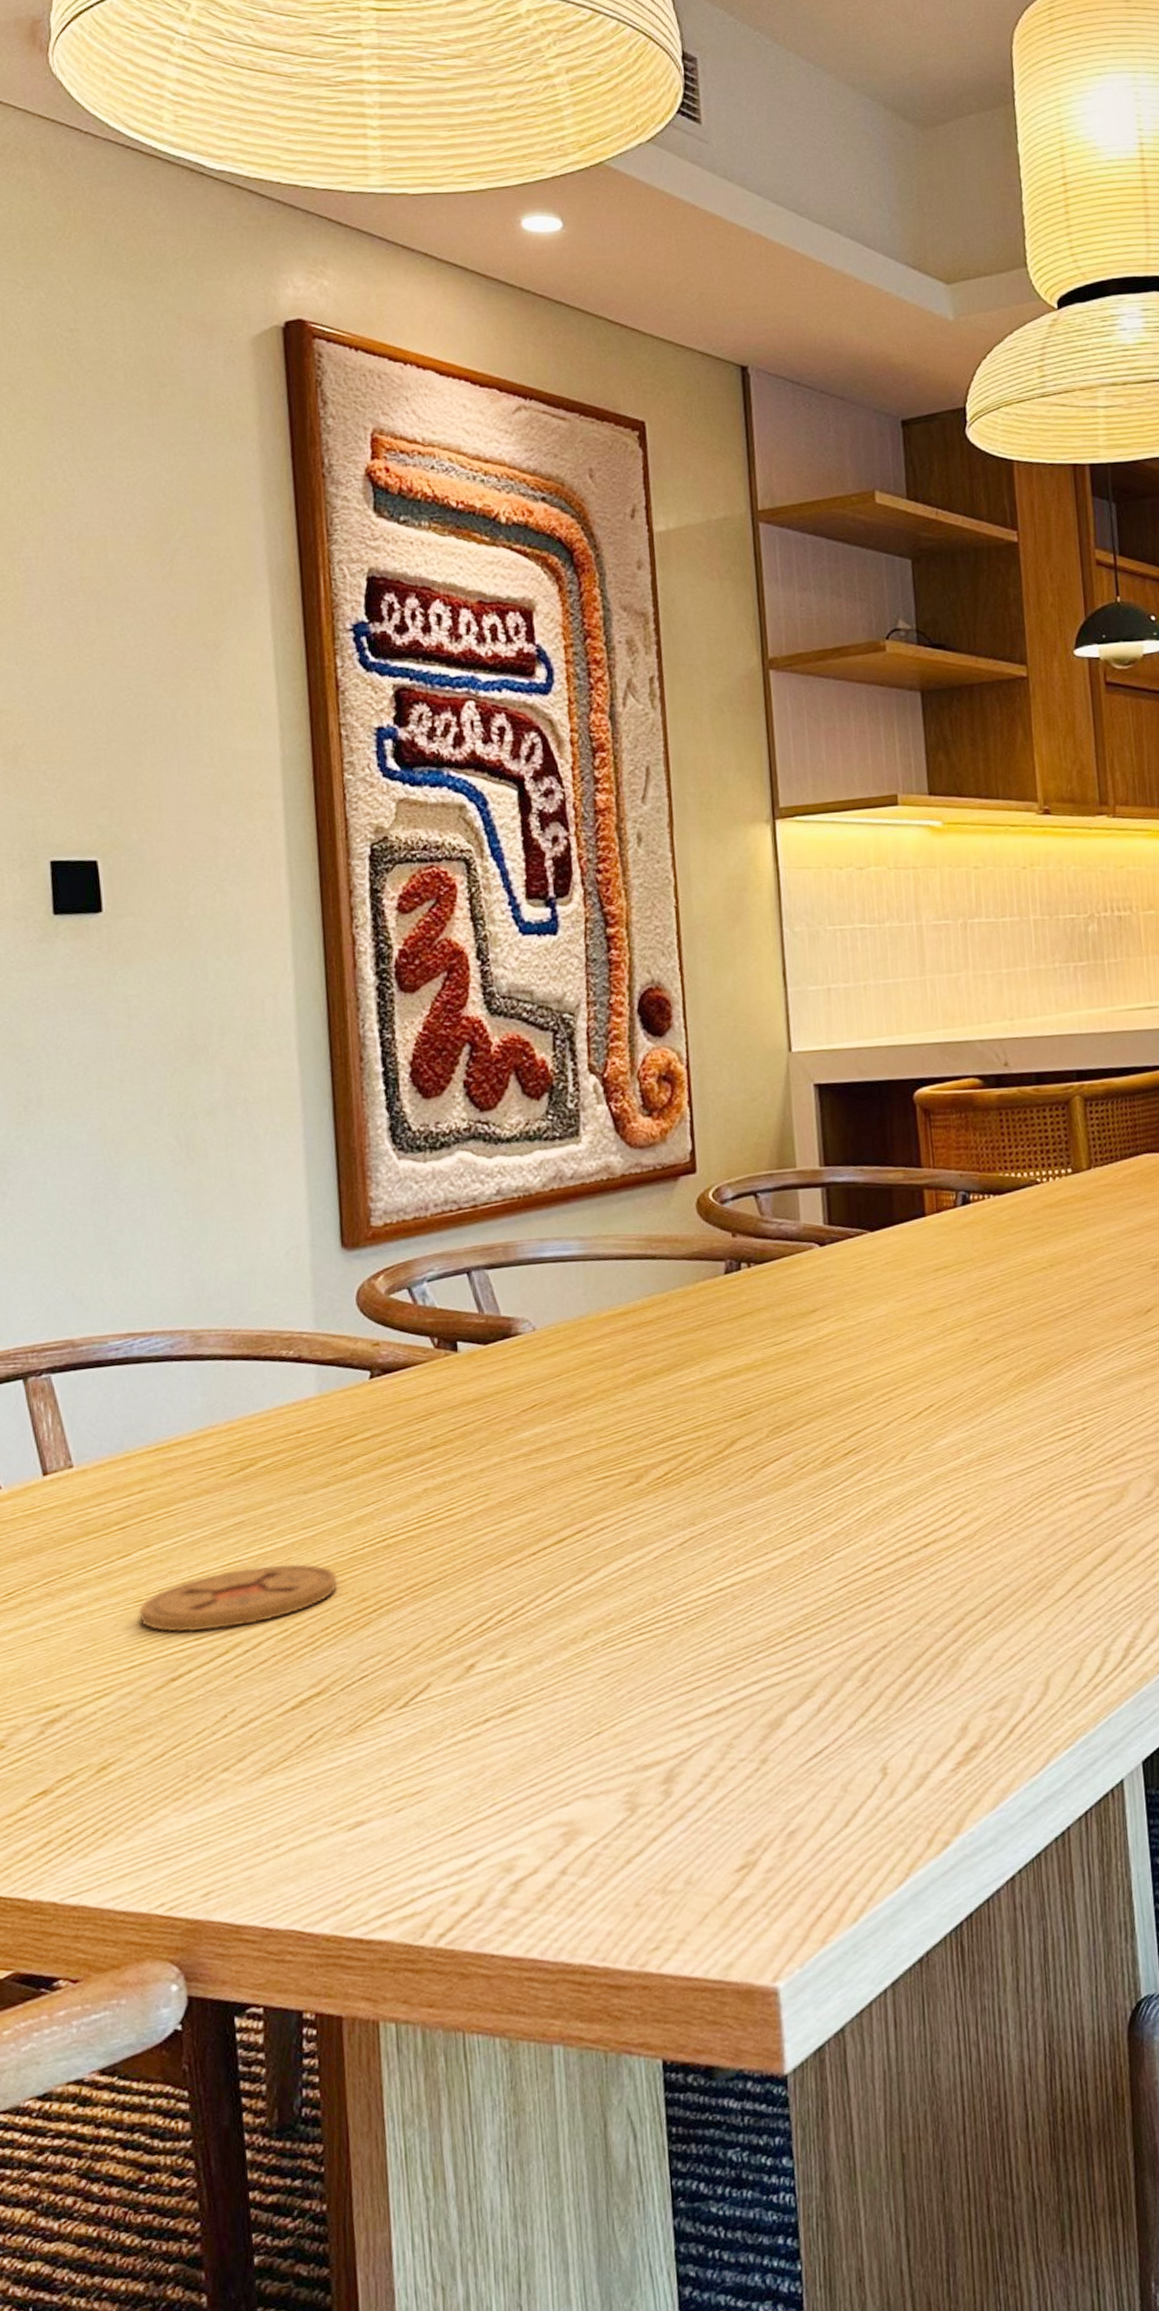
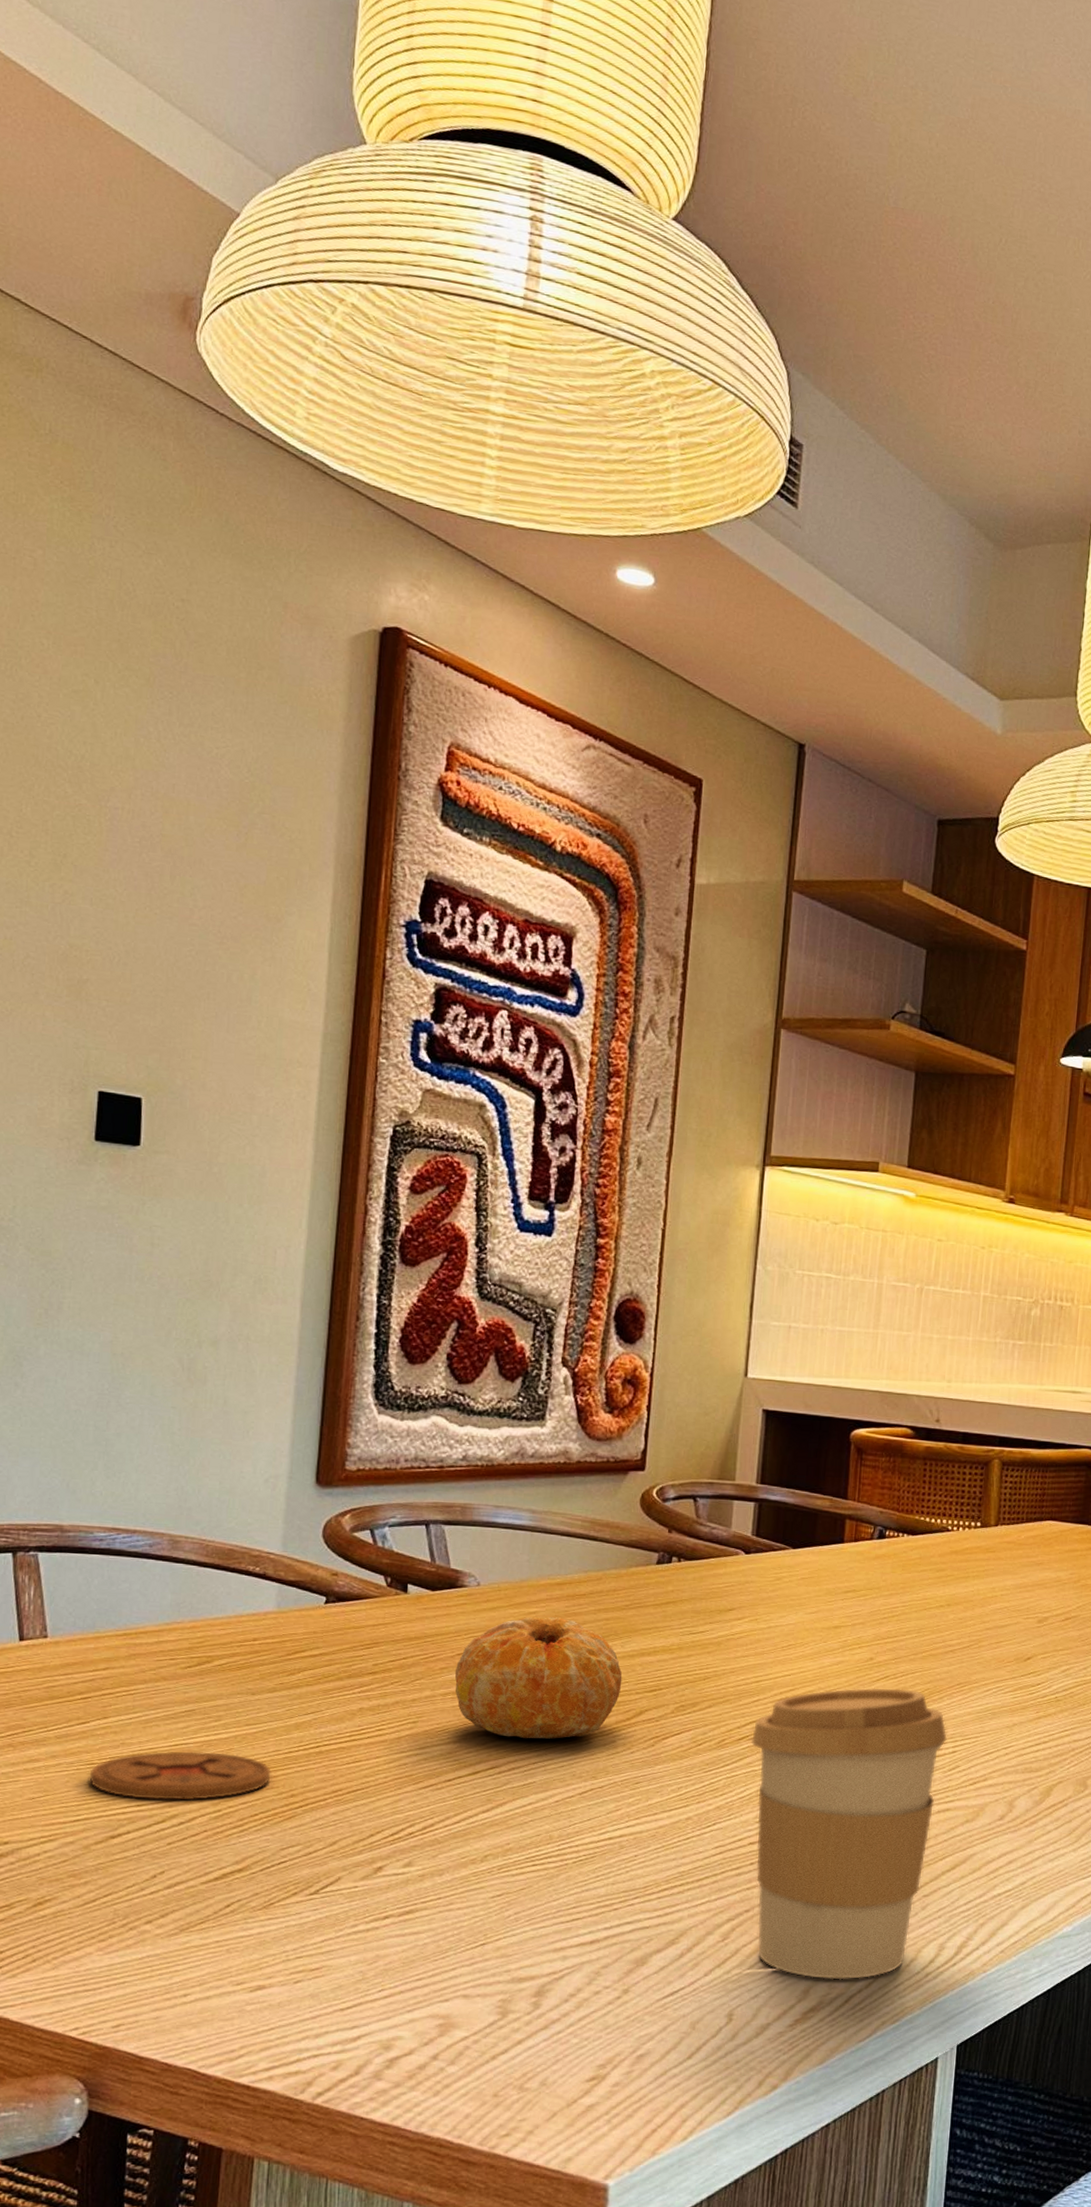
fruit: none [522,1351,707,1495] -> present [454,1616,623,1739]
coffee cup: none [858,1366,1074,1712] -> present [750,1687,947,1980]

